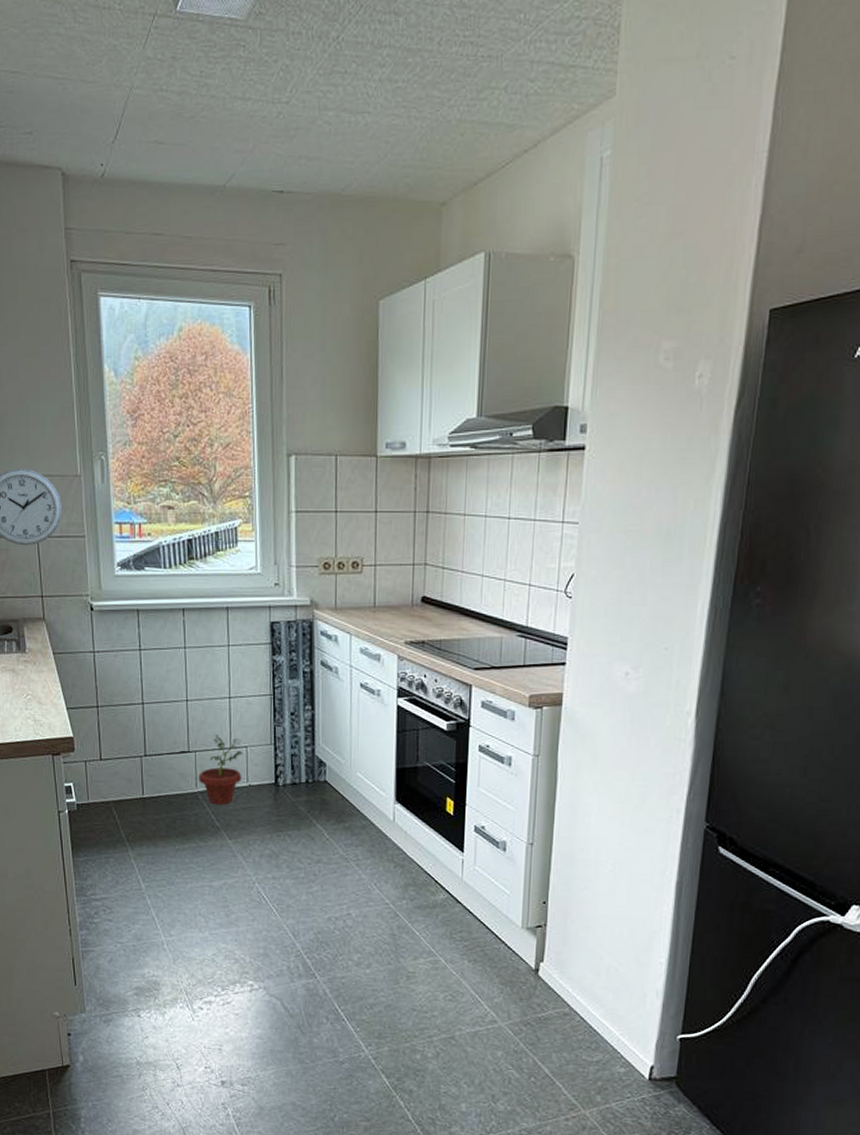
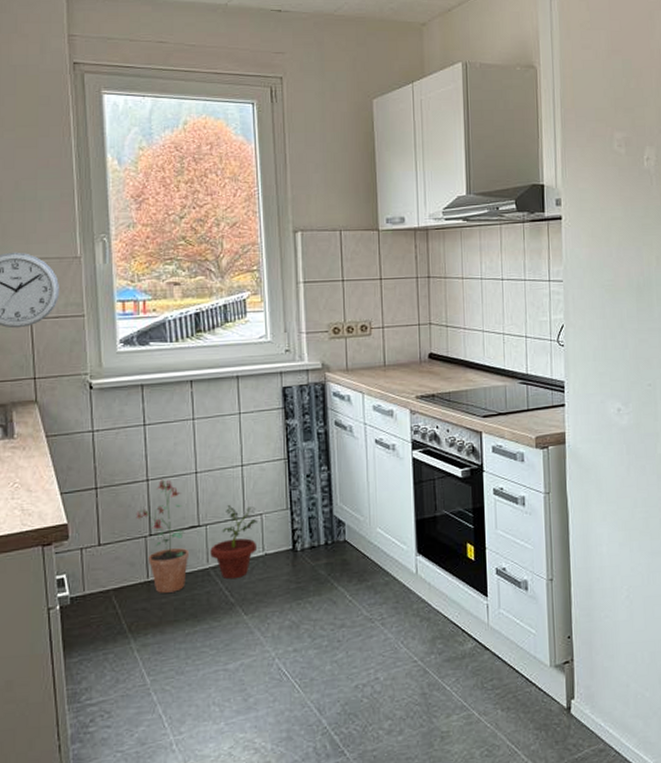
potted plant: none [132,704,180,811] -> present [136,479,190,593]

